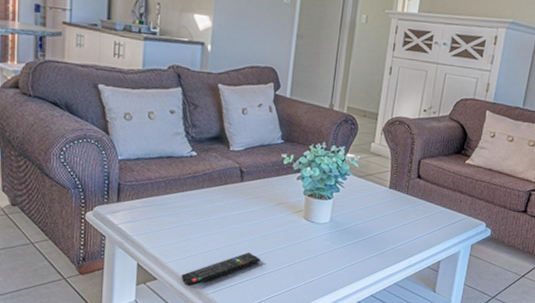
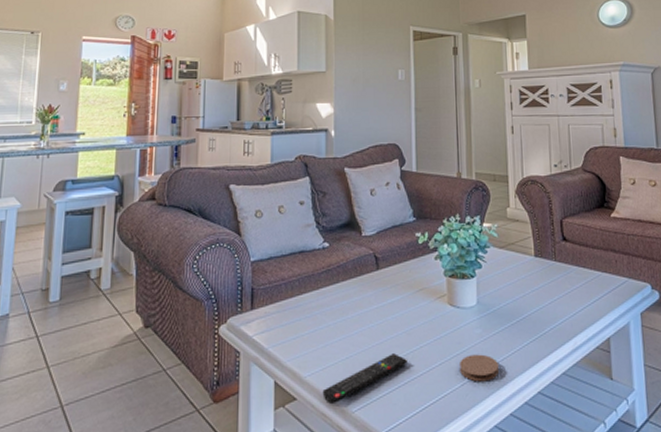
coaster: none [306,261,341,283] -> present [460,354,499,382]

